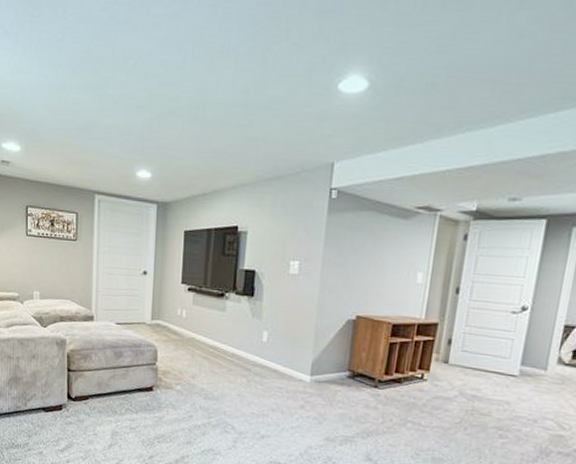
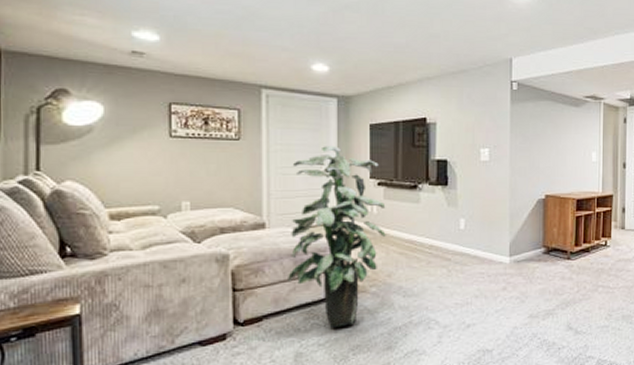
indoor plant: none [109,250,194,416] -> present [288,146,386,328]

